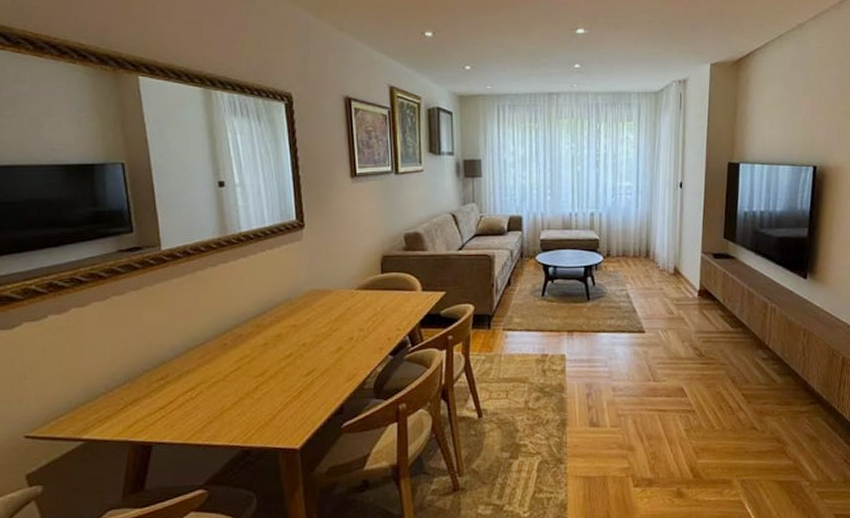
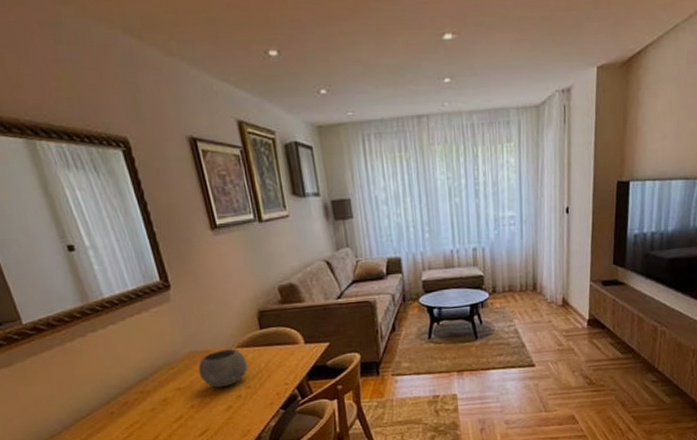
bowl: none [316,289,364,327] -> present [198,348,248,388]

